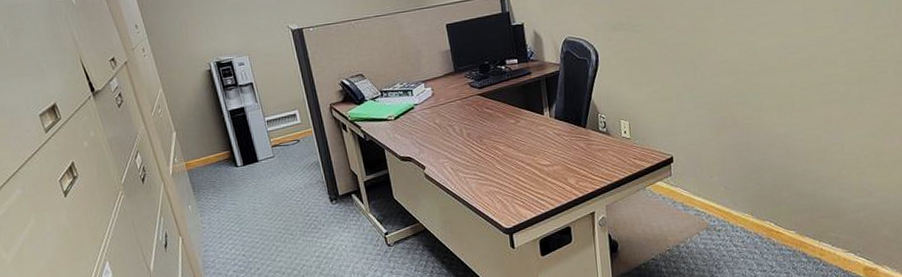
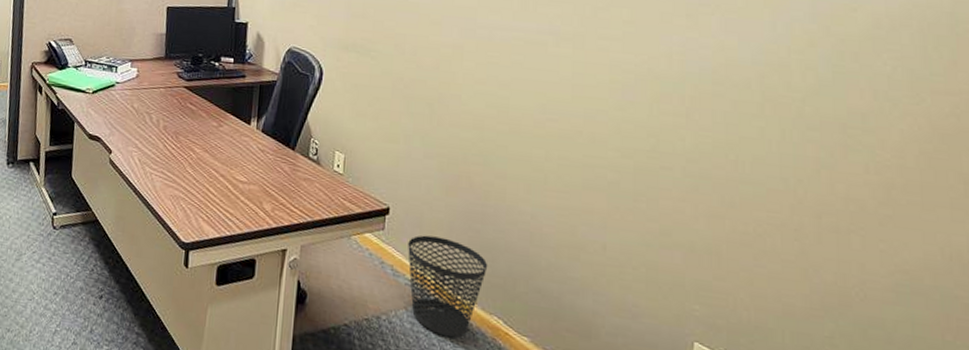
wastebasket: none [692,170,757,247] -> present [408,235,488,338]

